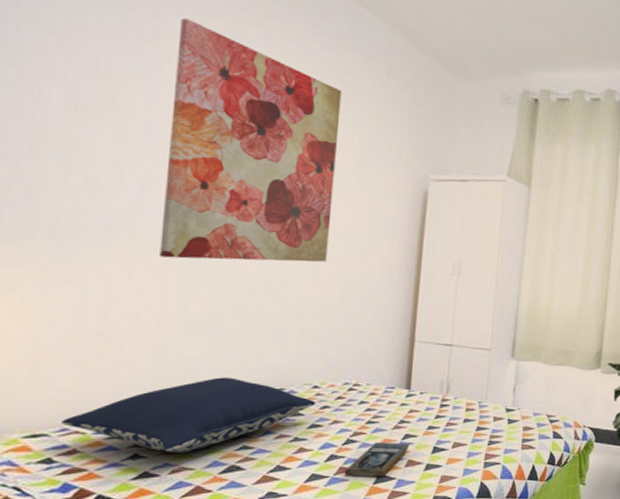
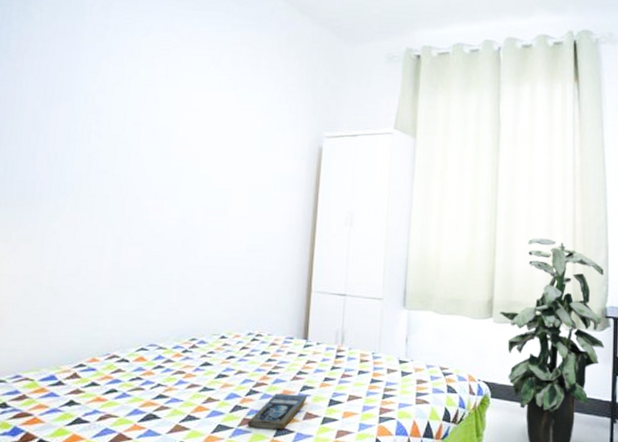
pillow: present [62,377,316,453] -> none [16,328,223,401]
wall art: present [159,18,342,262] -> none [99,16,249,220]

